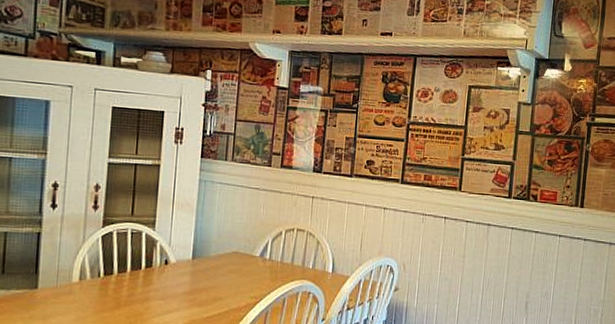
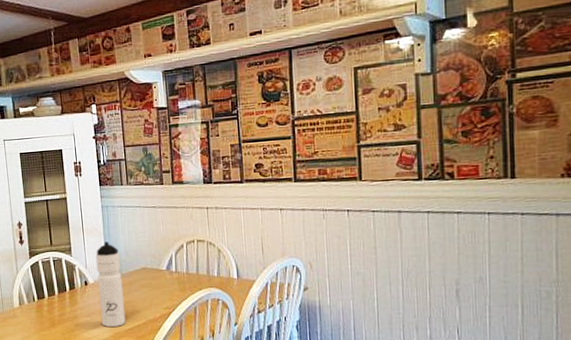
water bottle: none [177,219,211,313] -> present [95,242,126,327]

